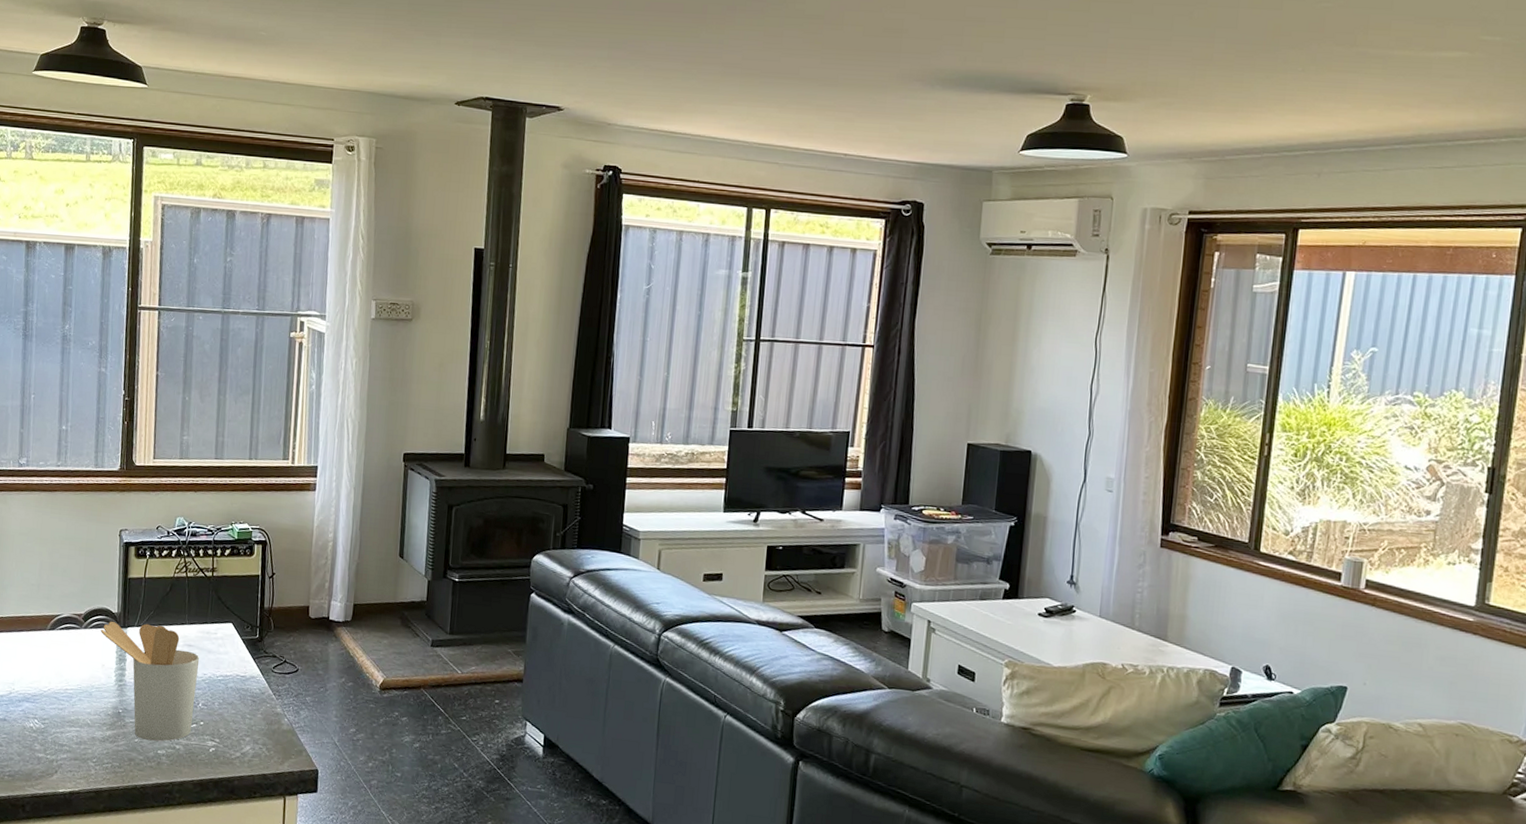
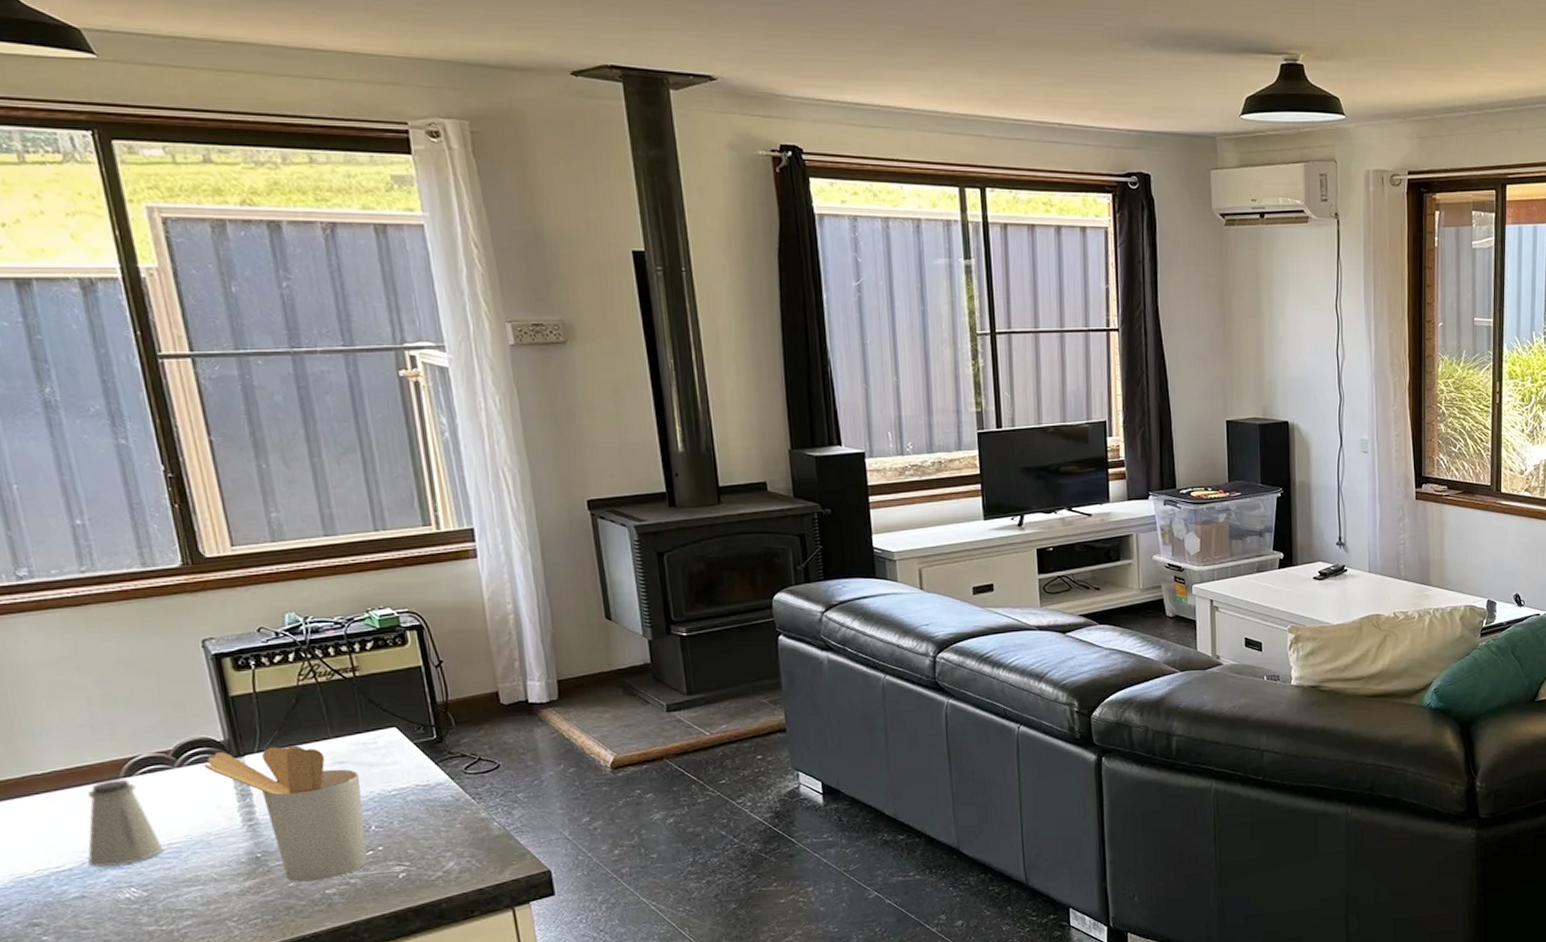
saltshaker: none [14,630,62,700] -> present [88,779,164,867]

